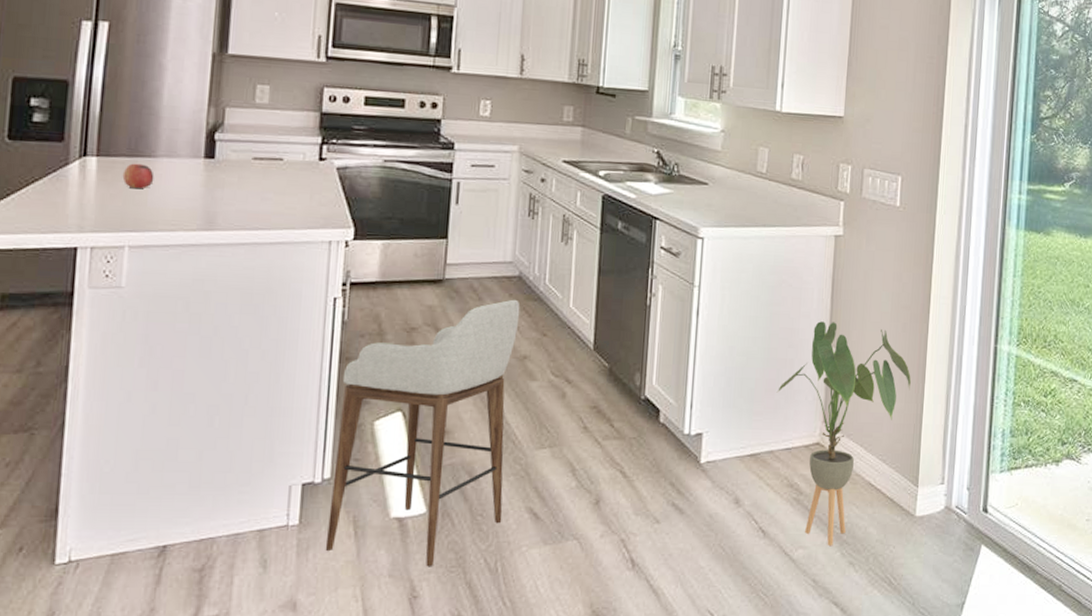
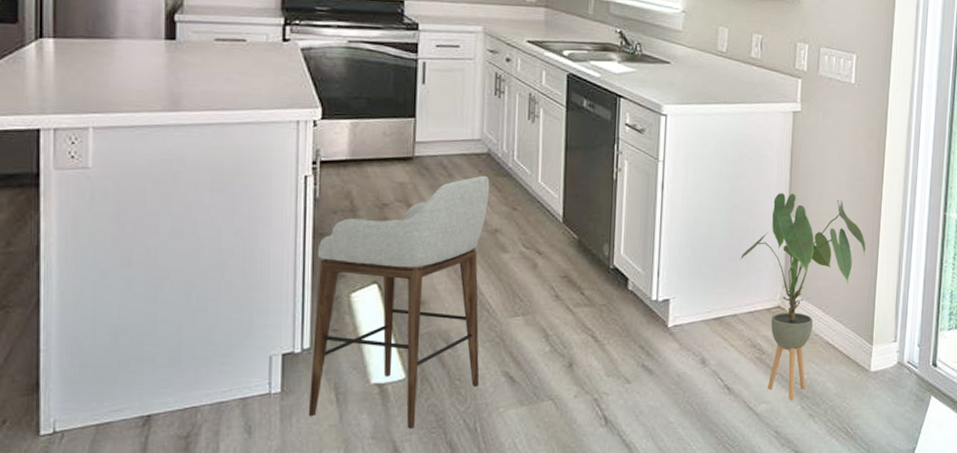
fruit: present [122,163,154,189] -> none [81,44,115,71]

